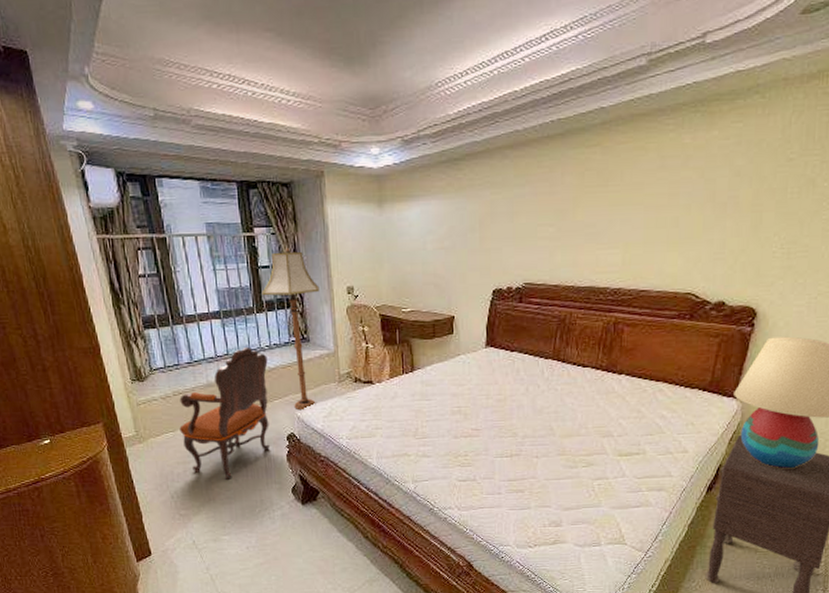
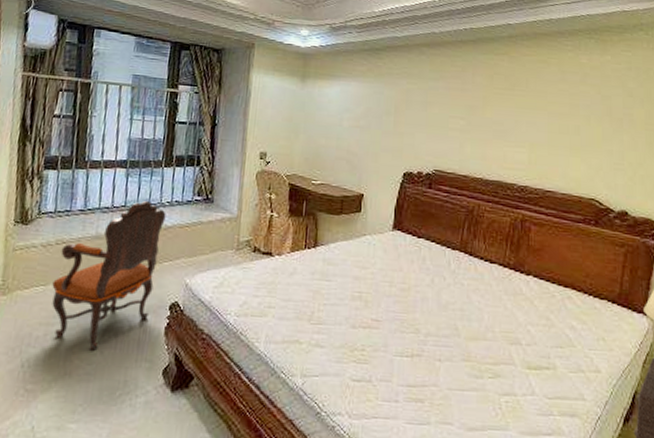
floor lamp: present [262,247,320,411] -> none [173,107,233,277]

